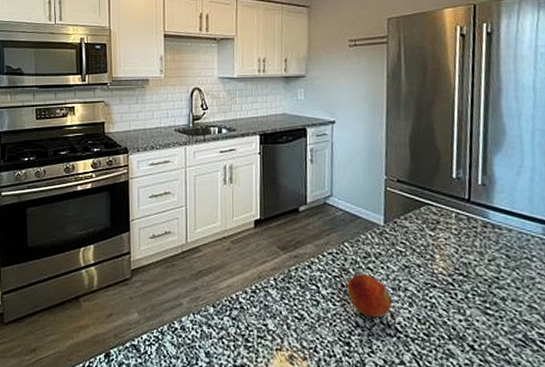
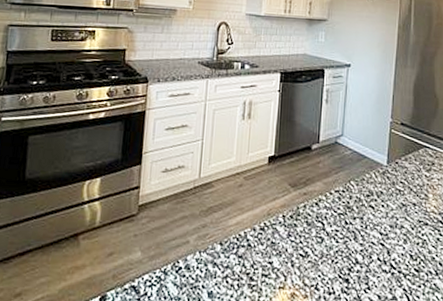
fruit: present [347,274,392,317] -> none [350,211,389,254]

